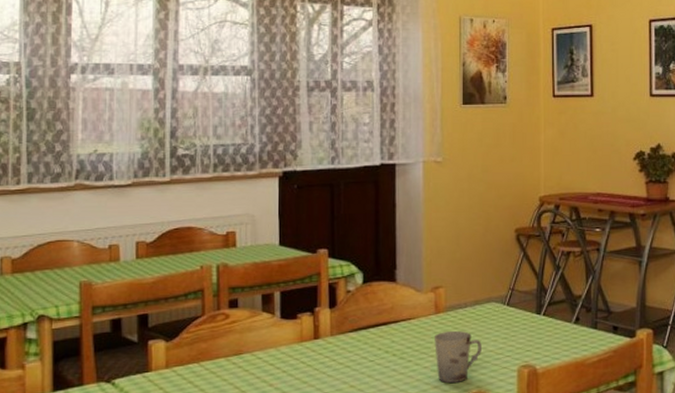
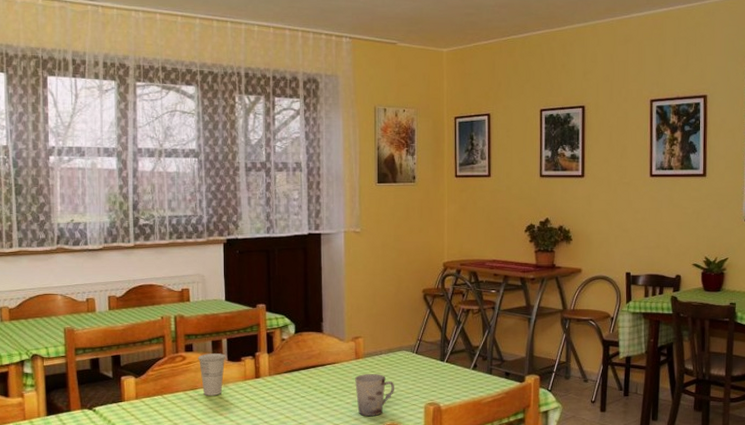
cup: none [244,310,278,362] -> present [198,353,226,396]

